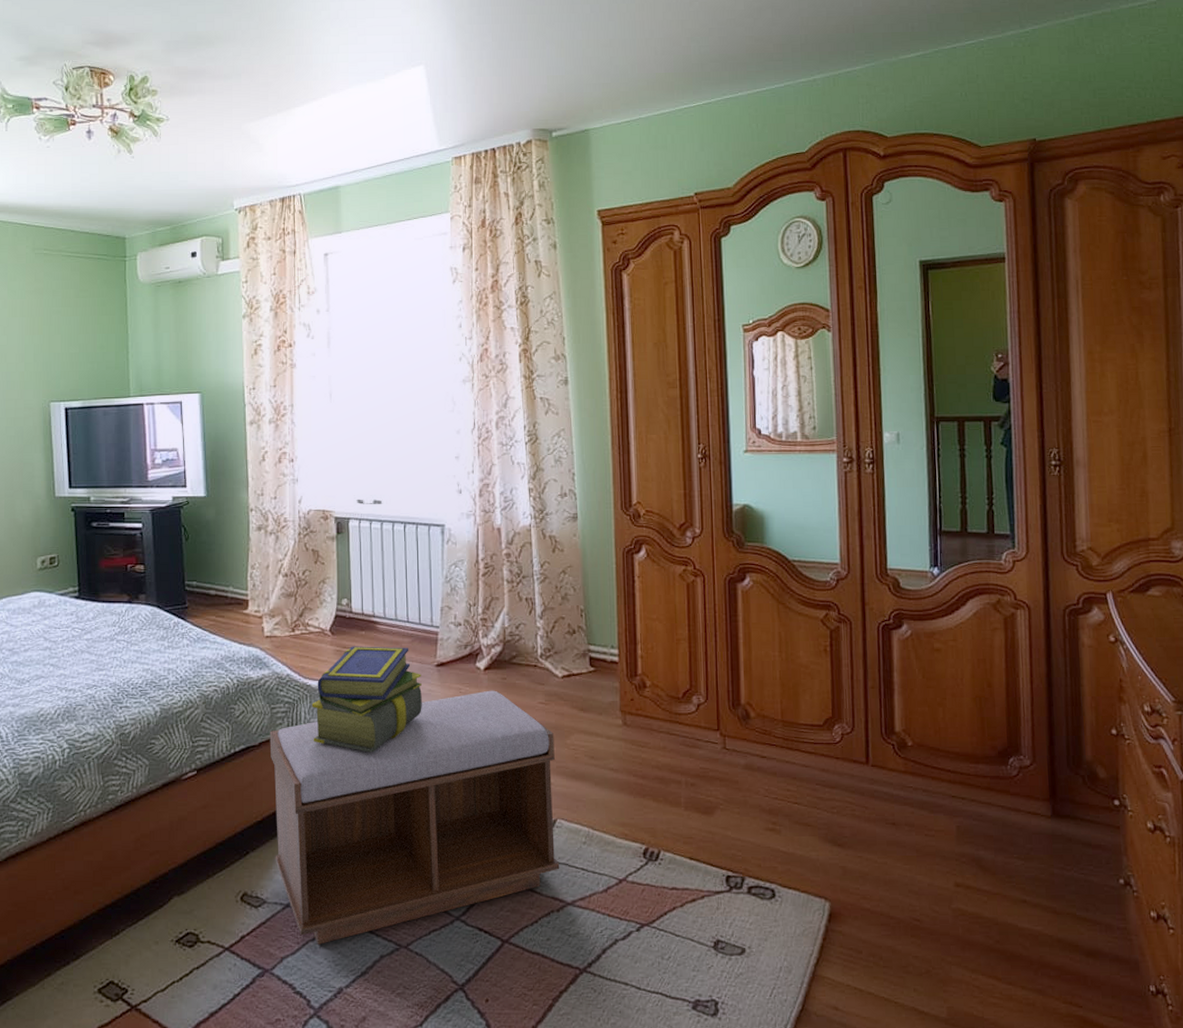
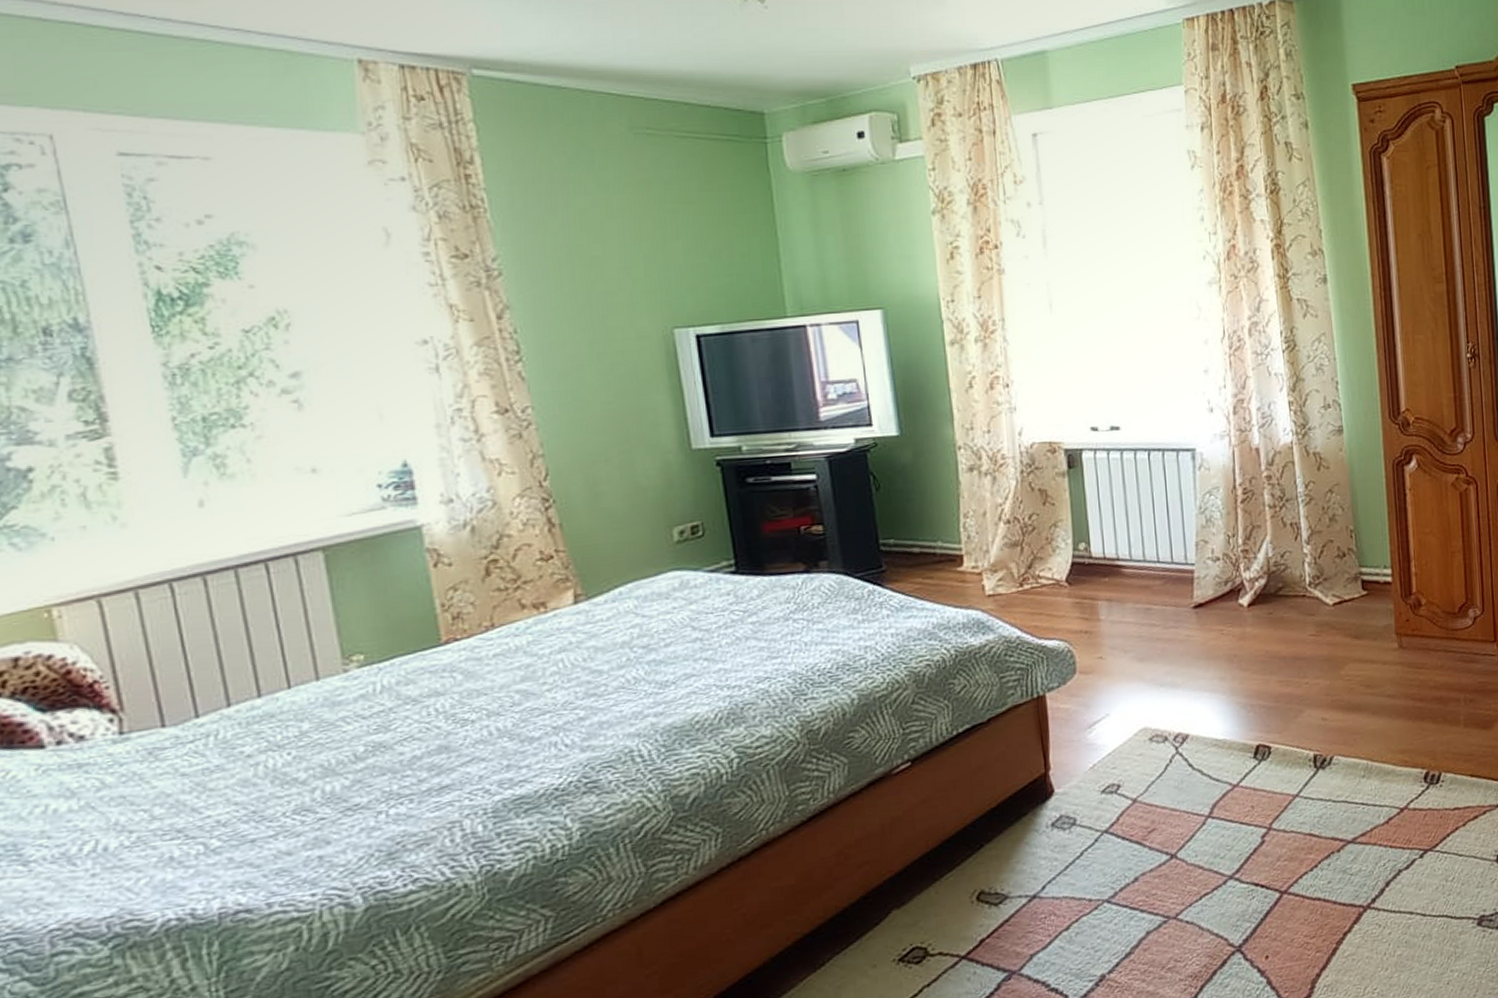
bench: present [269,690,560,945] -> none [999,627,1339,933]
stack of books: present [311,646,422,753] -> none [1049,591,1180,713]

